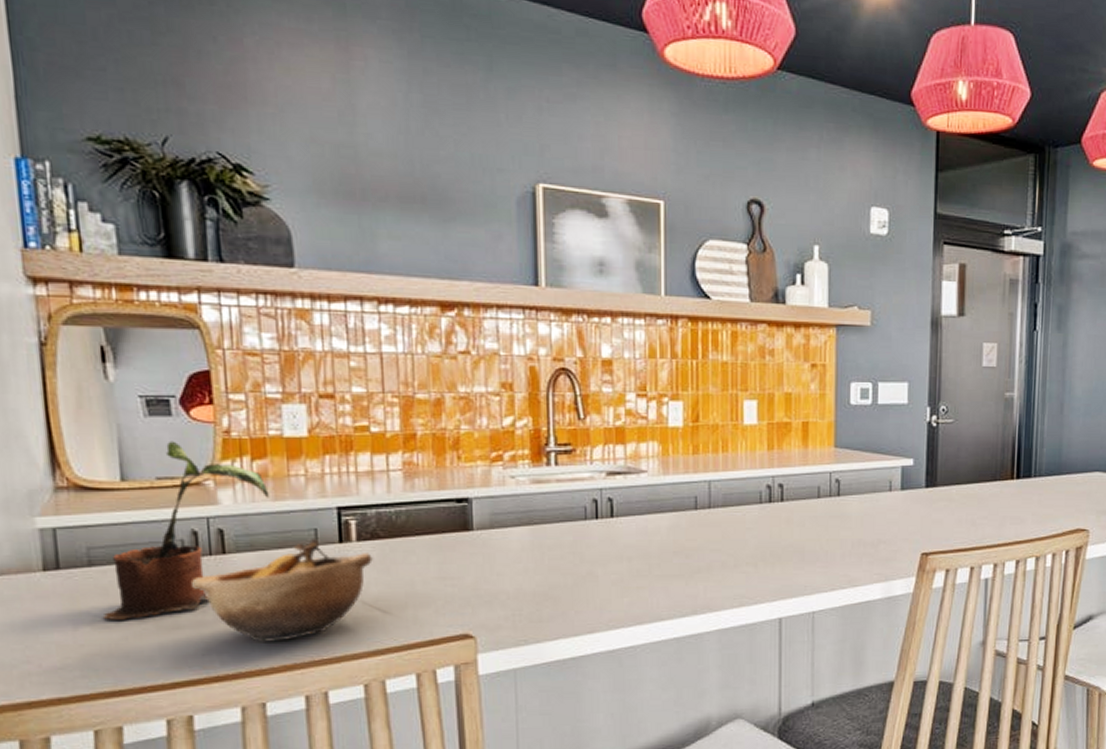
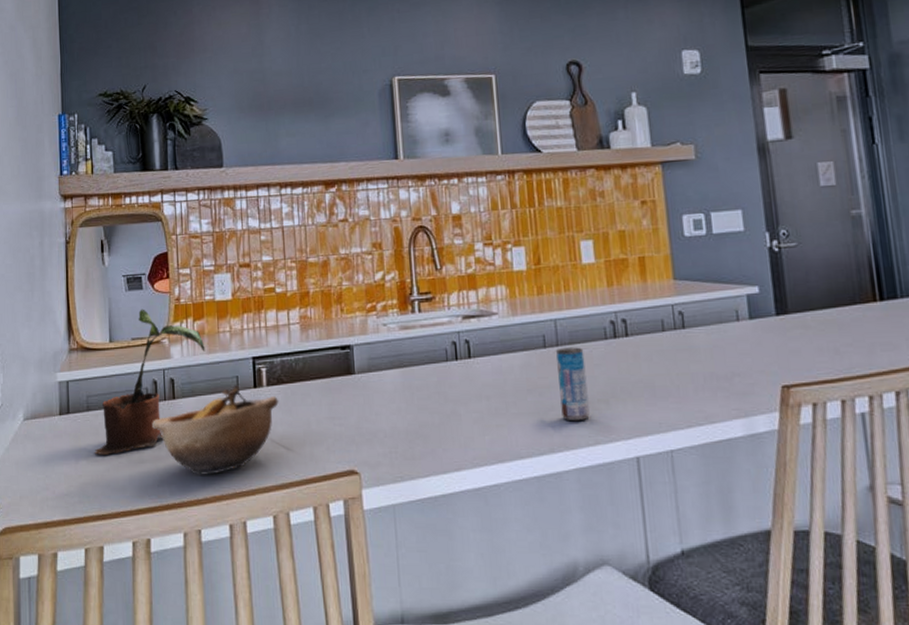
beverage can: none [706,510,737,584] -> present [555,347,590,421]

